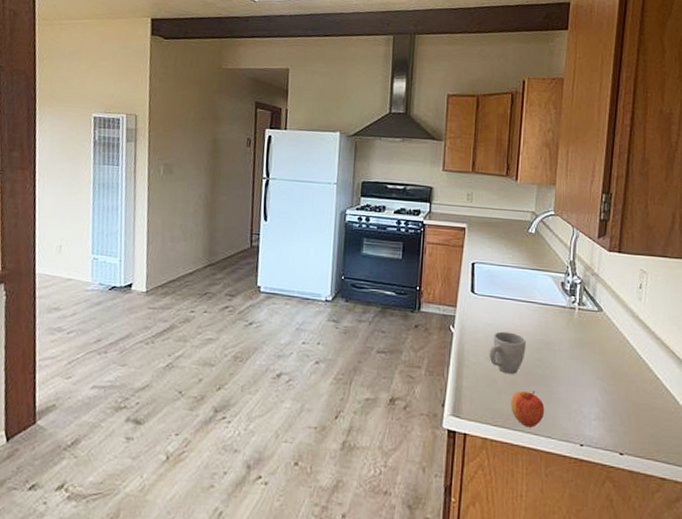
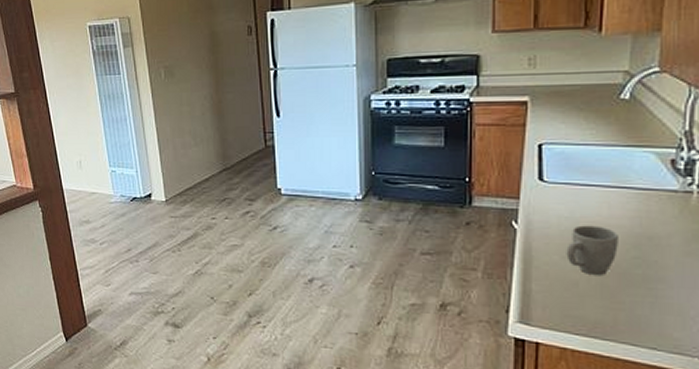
apple: present [511,390,545,428] -> none [598,294,647,338]

